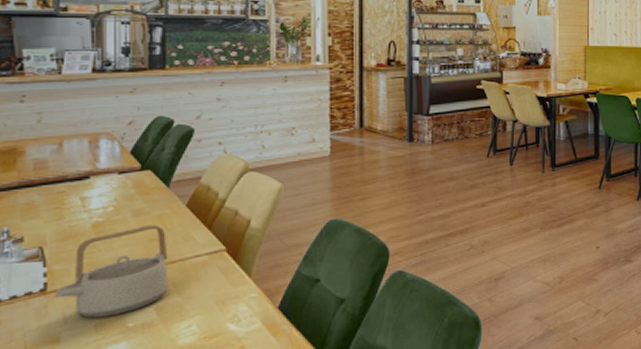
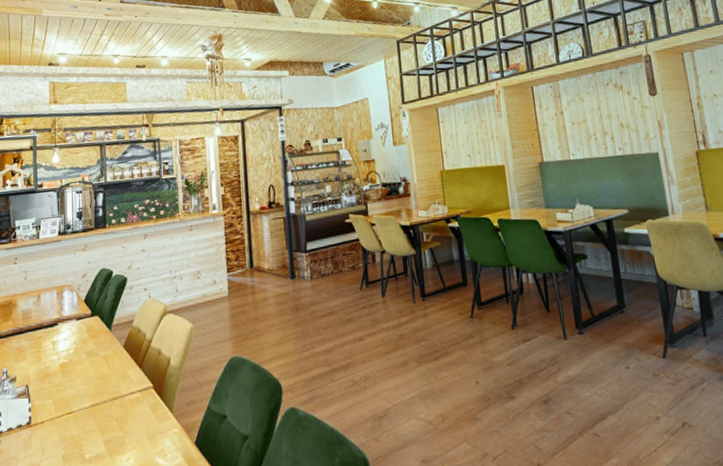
teapot: present [55,225,168,318] -> none [36,364,113,449]

